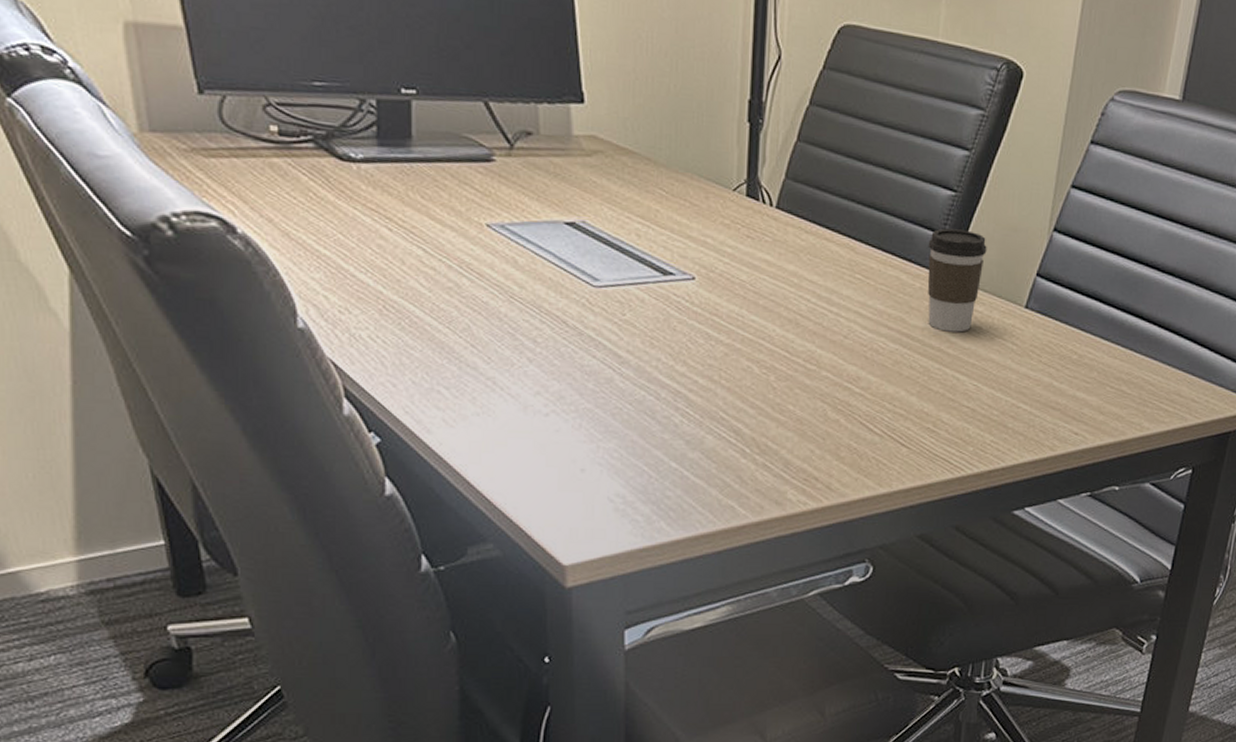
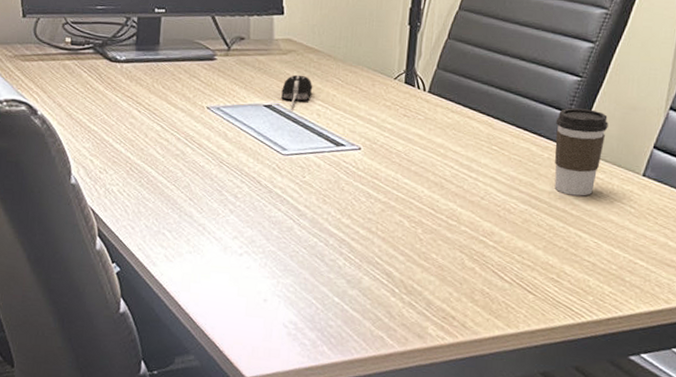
computer mouse: none [587,183,629,226] -> present [281,74,313,108]

